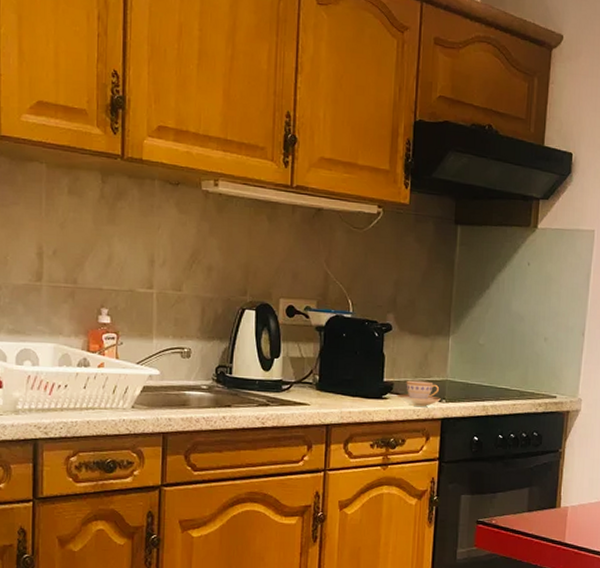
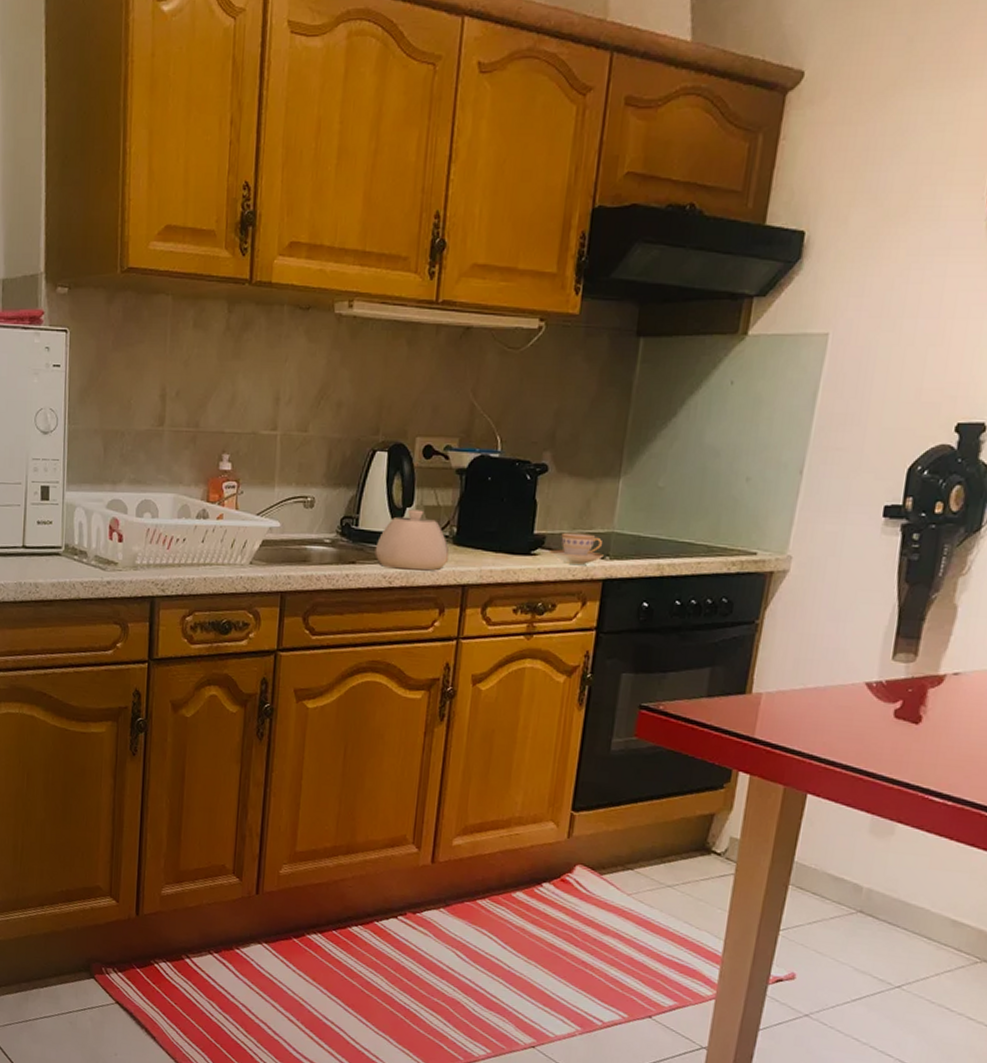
sugar bowl: none [248,360,314,414] -> present [374,509,450,572]

